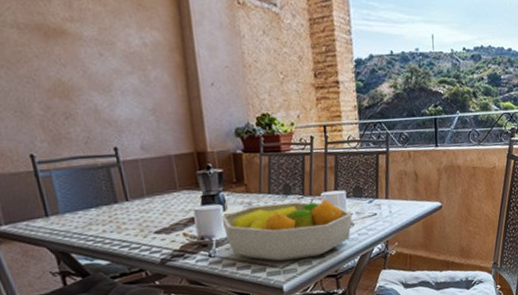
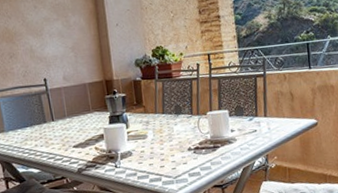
fruit bowl: present [221,200,353,262] -> none [125,118,235,173]

